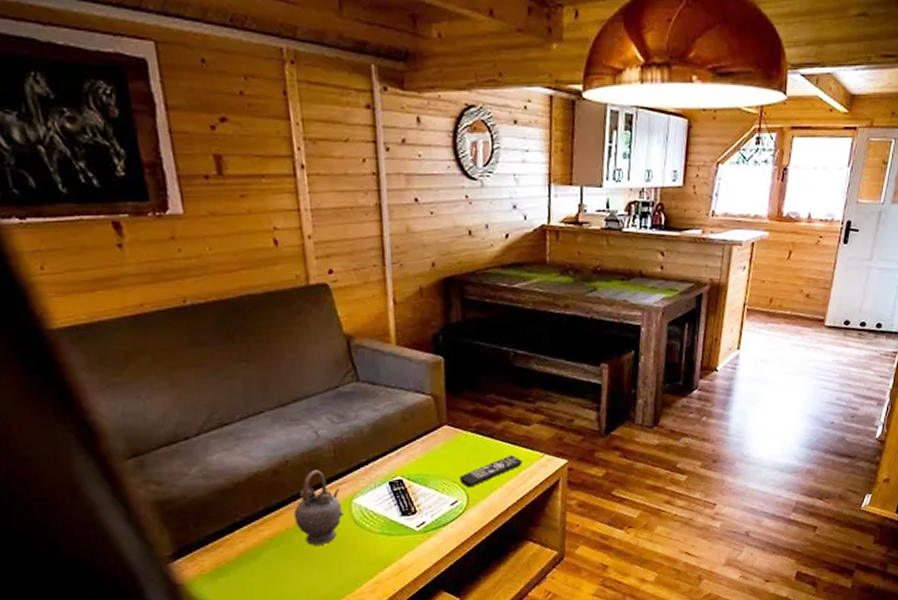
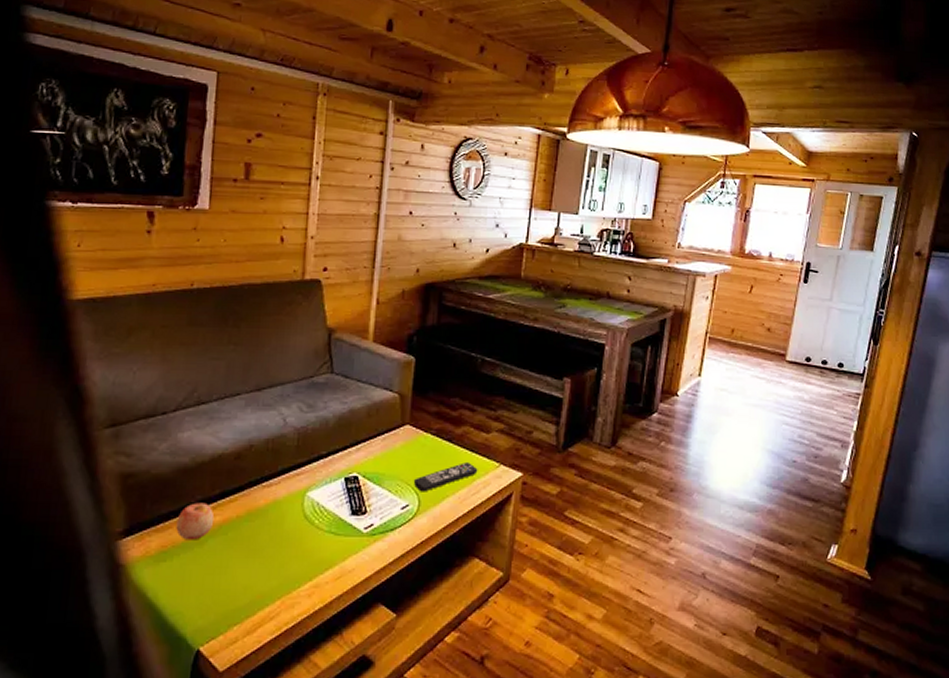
apple: none [225,520,264,556] -> present [176,502,215,540]
teapot: present [293,470,343,546] -> none [247,458,297,537]

